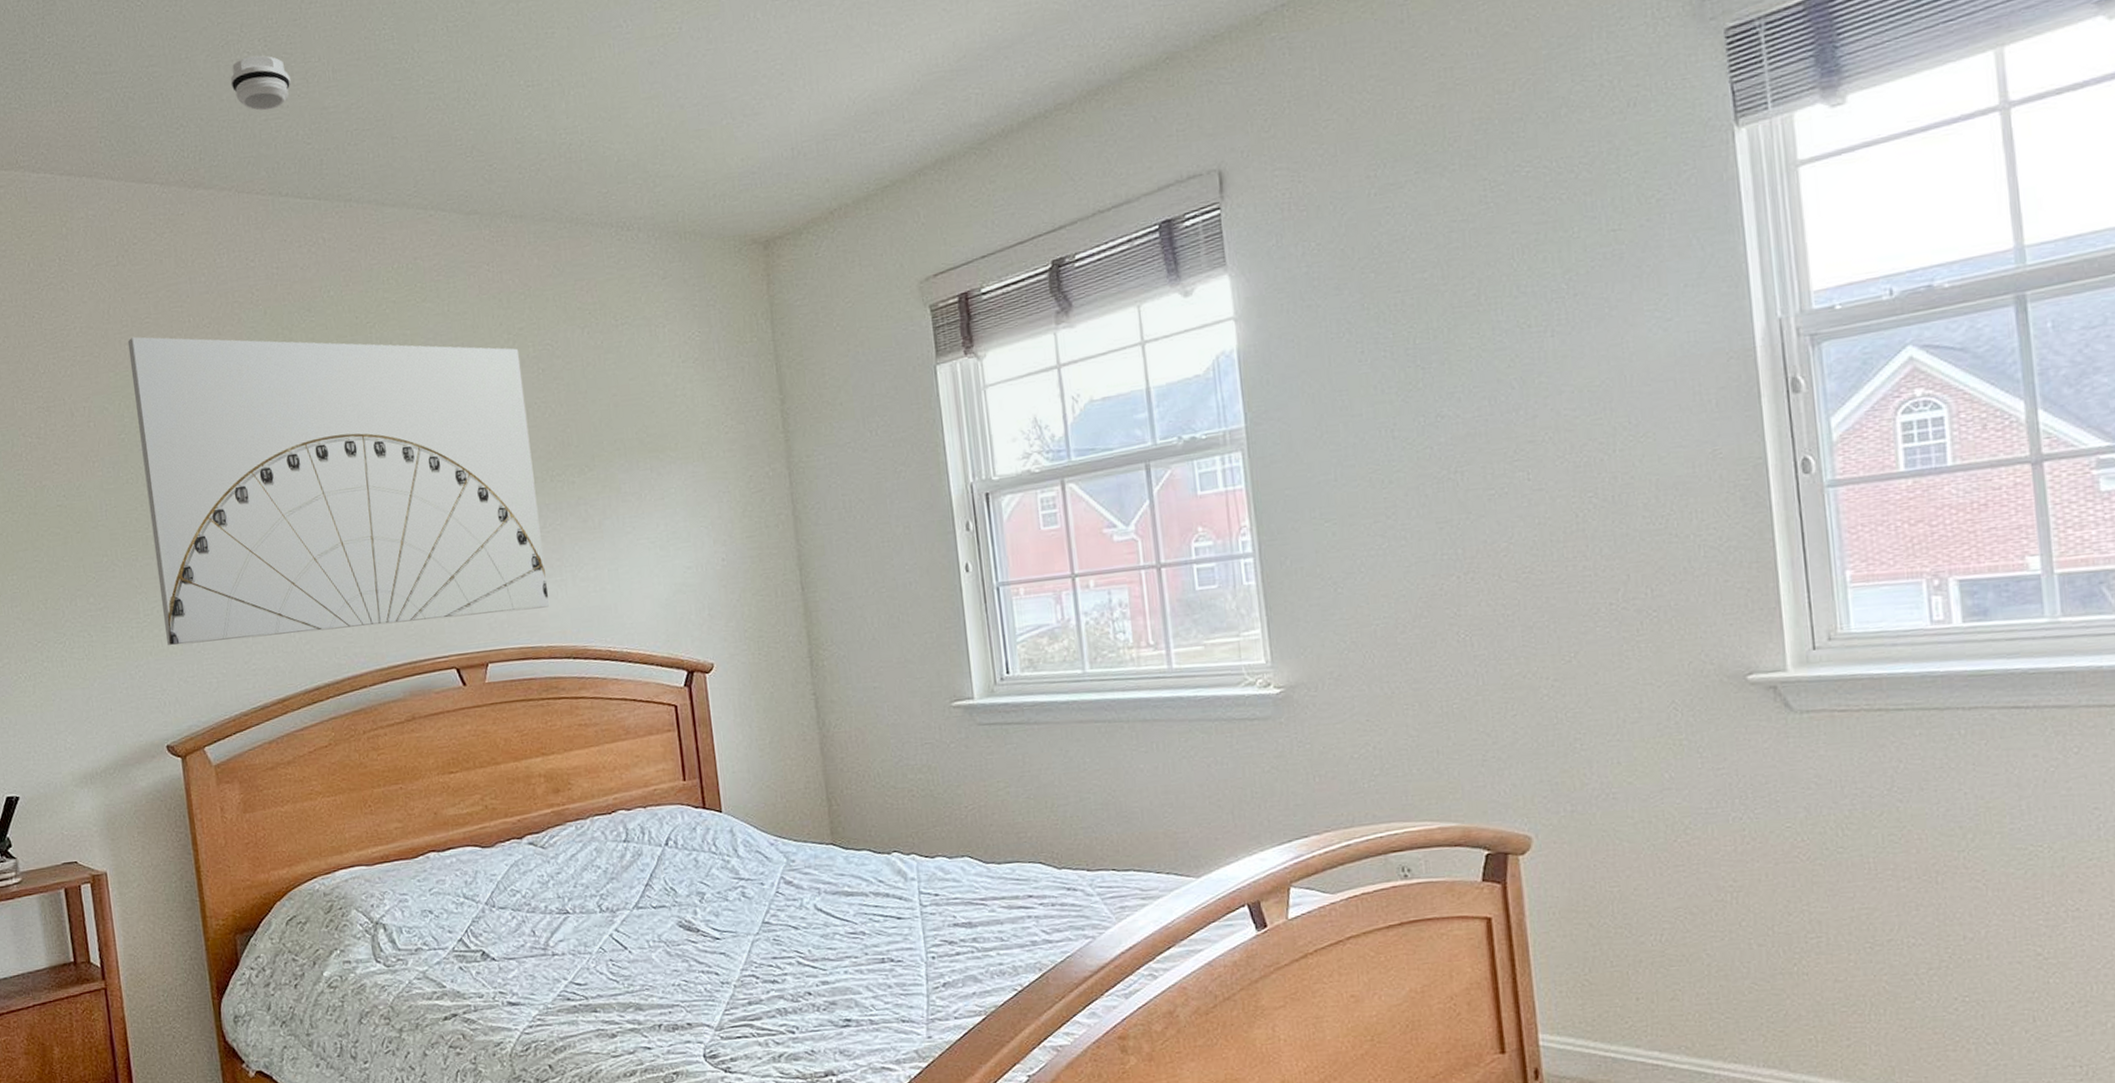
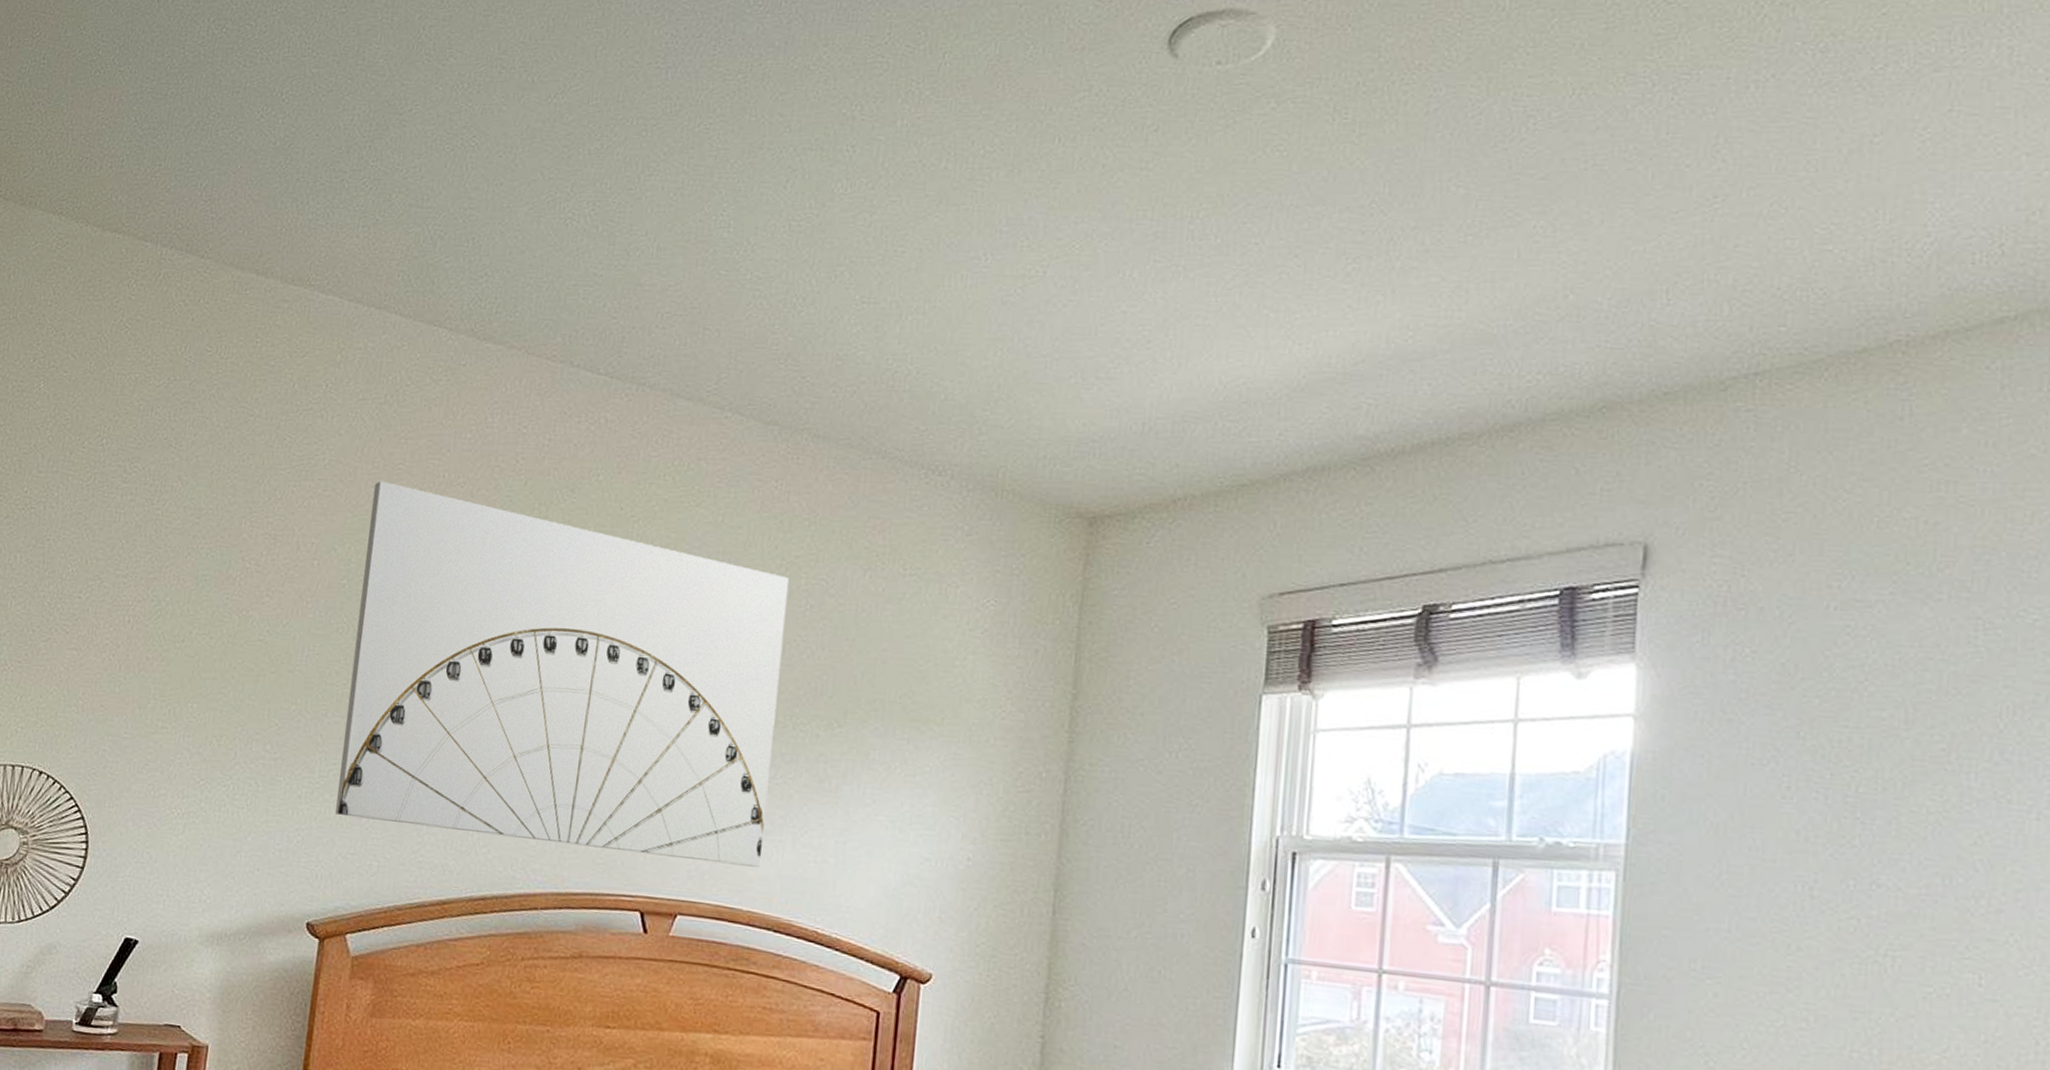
smoke detector: present [230,55,291,111] -> none [547,218,612,276]

